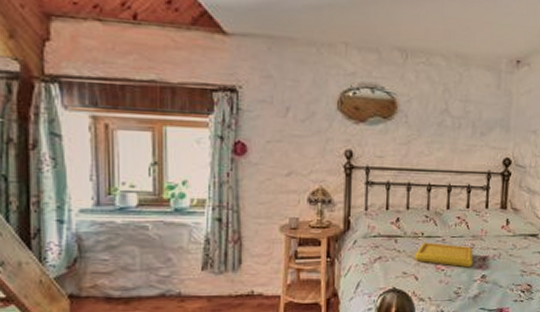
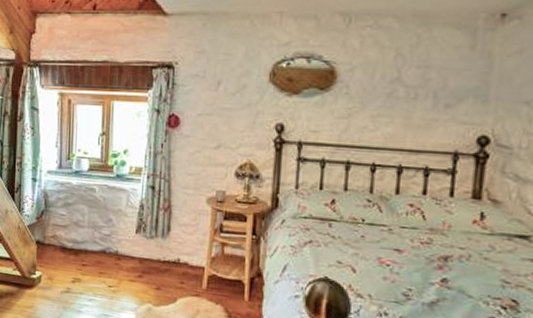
serving tray: present [414,242,474,268] -> none [351,229,431,267]

